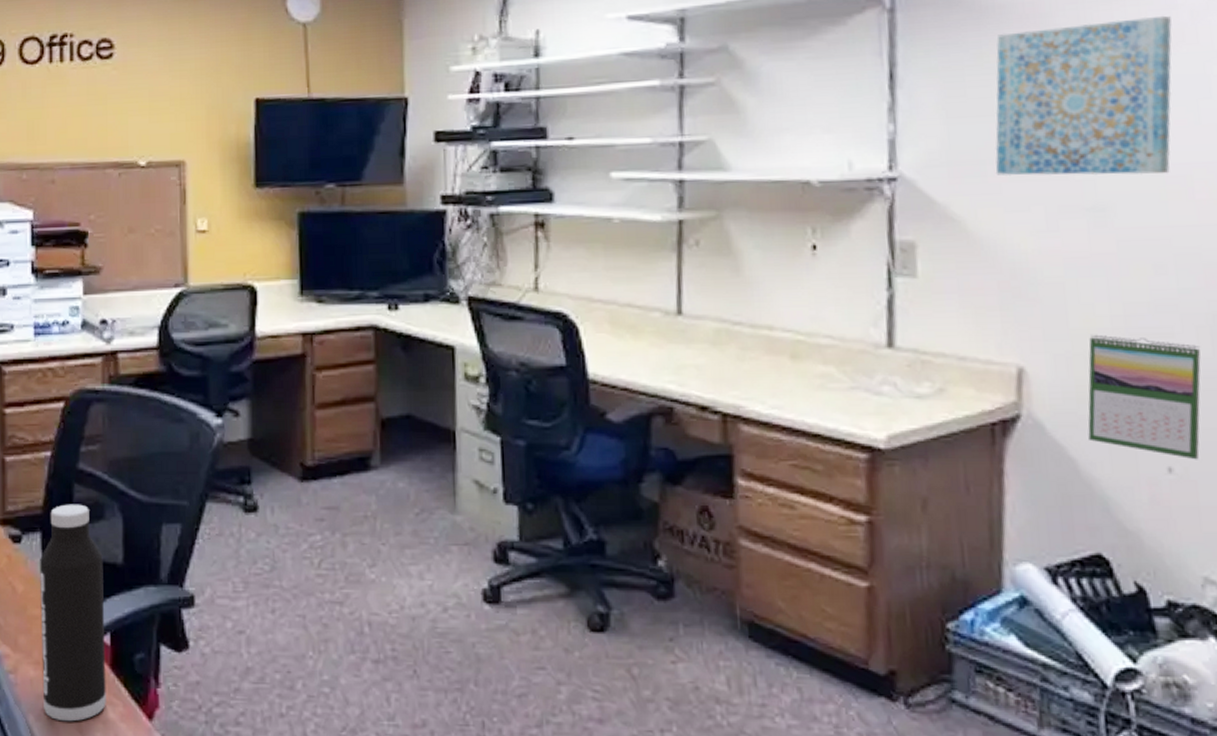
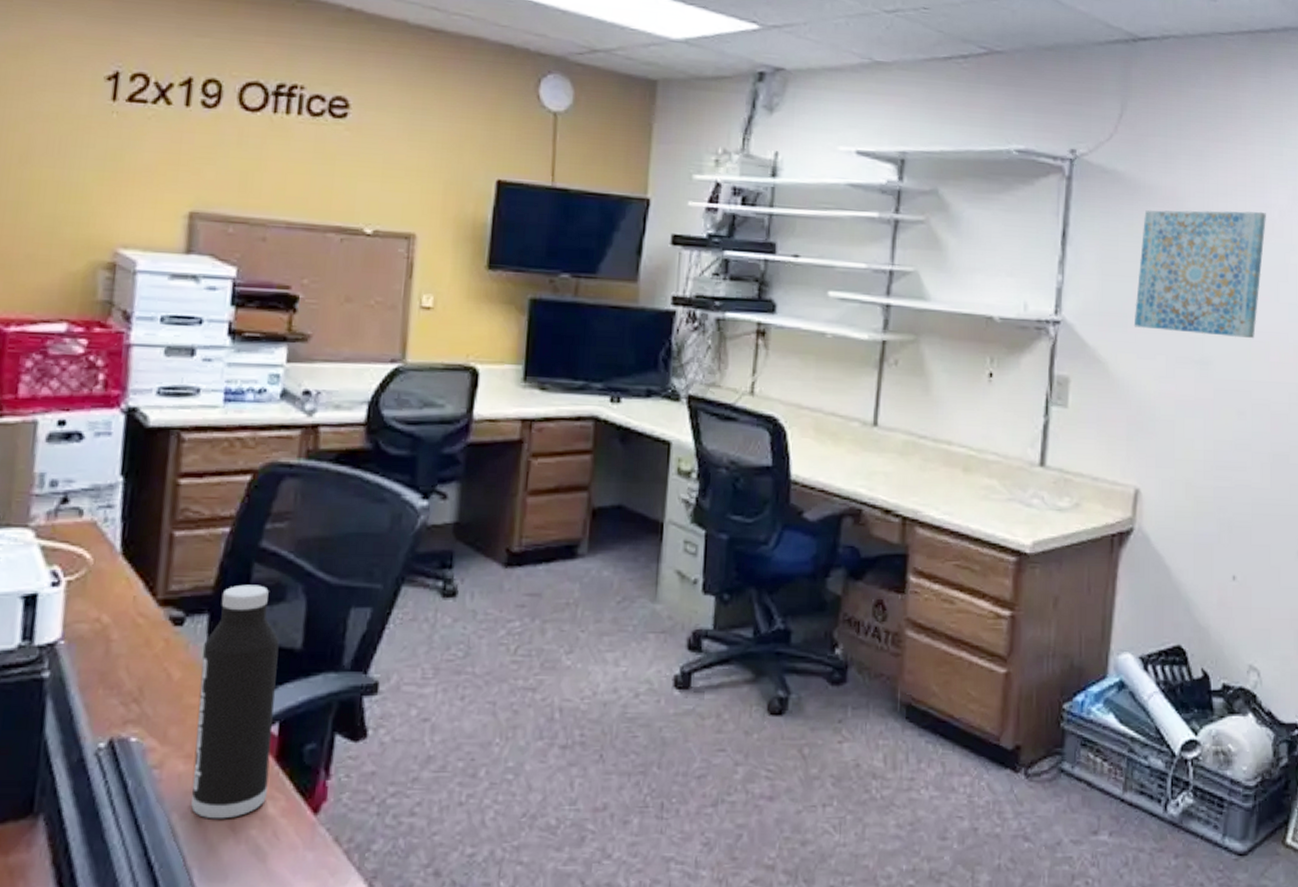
calendar: present [1088,334,1201,460] -> none [1180,464,1262,571]

